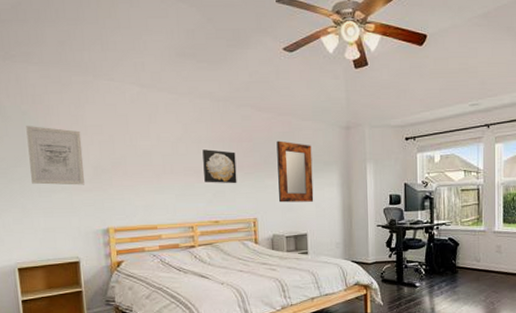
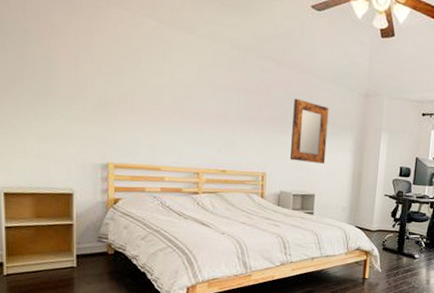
wall art: present [26,126,84,185] -> none [26,44,87,115]
wall art: present [202,149,237,184] -> none [215,96,251,136]

